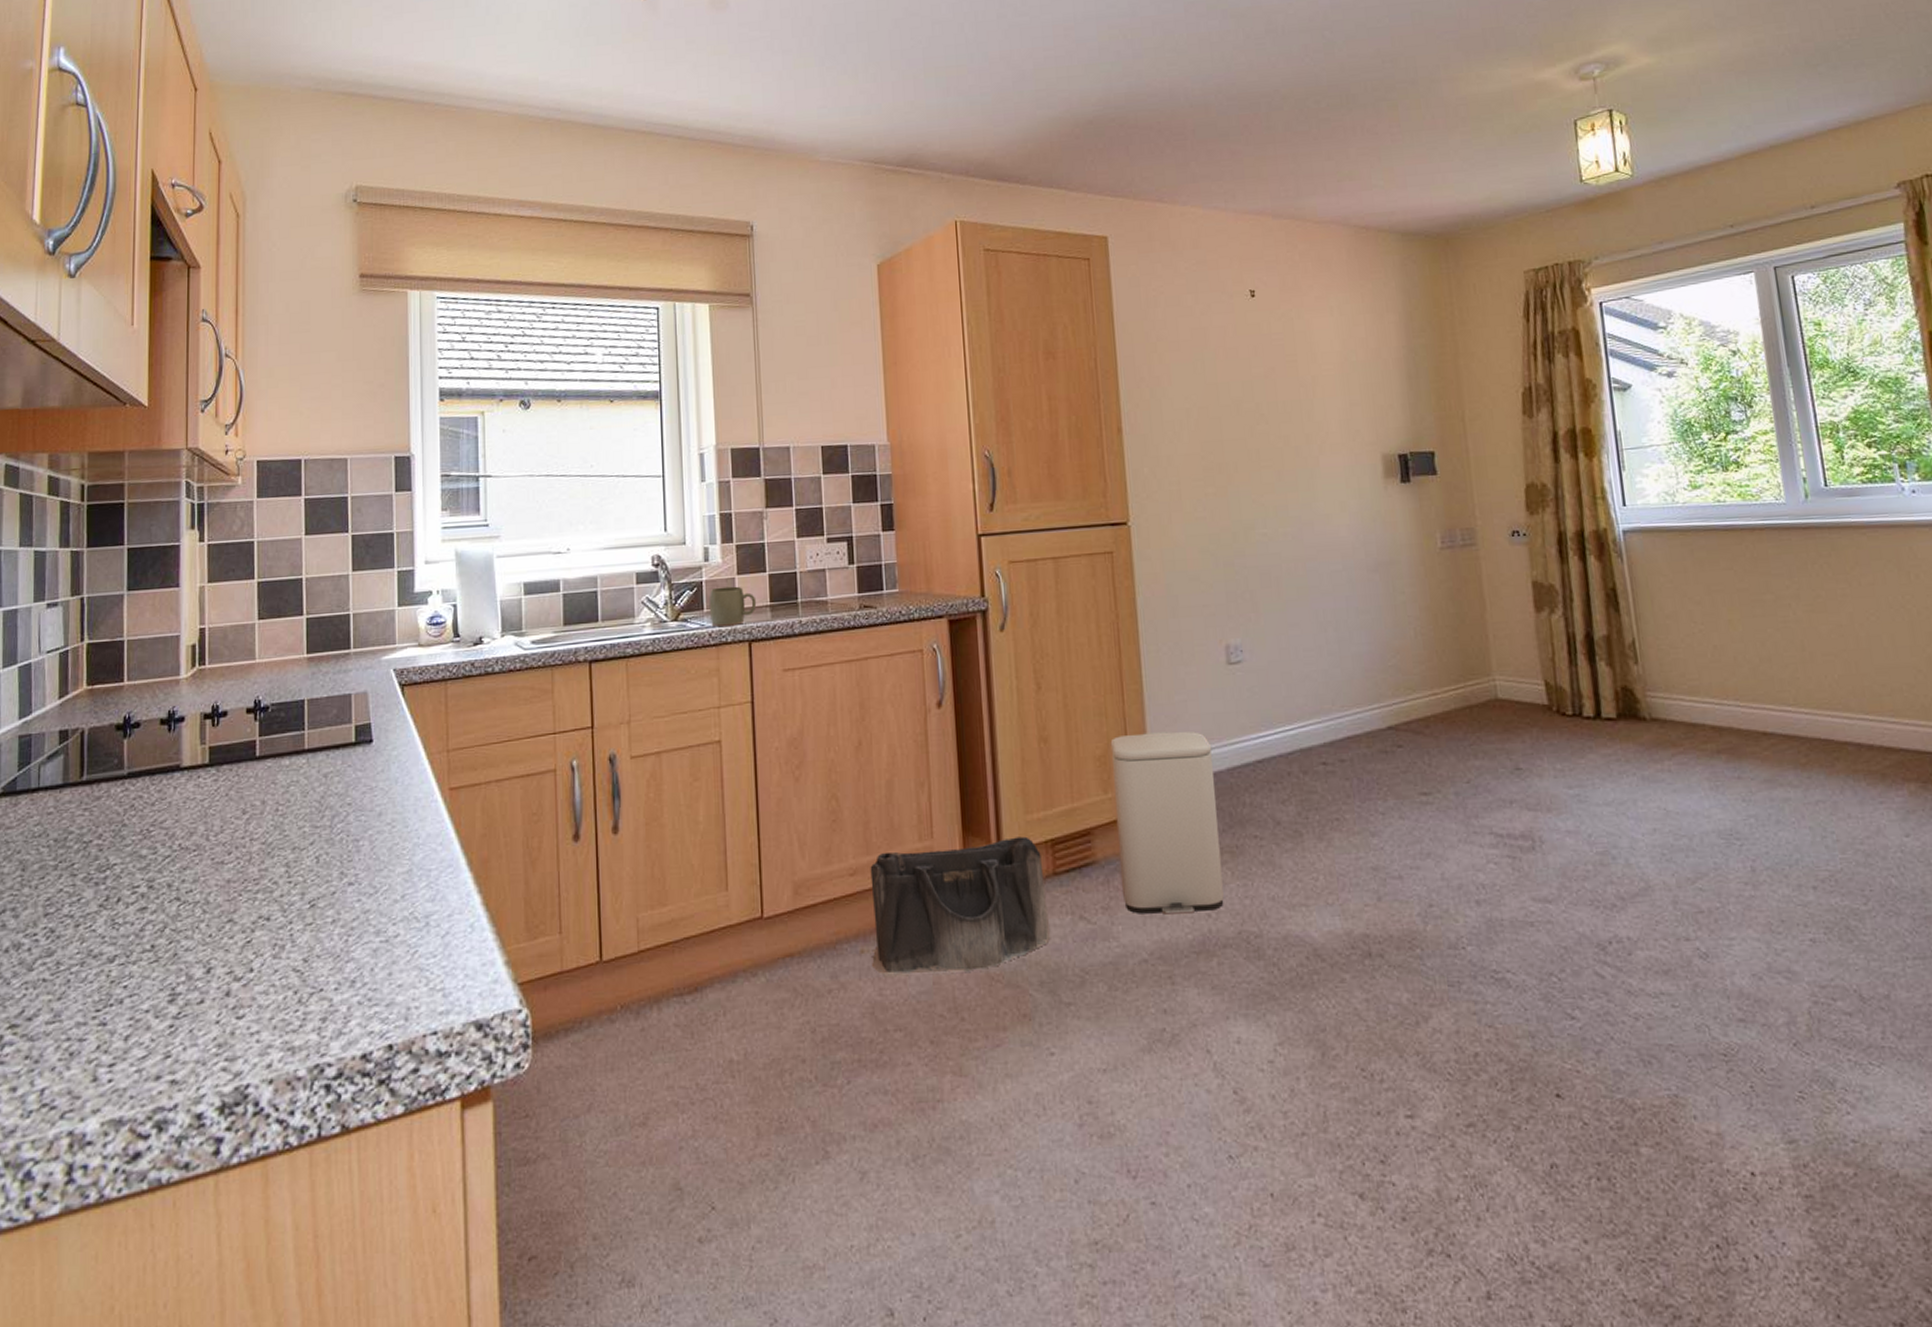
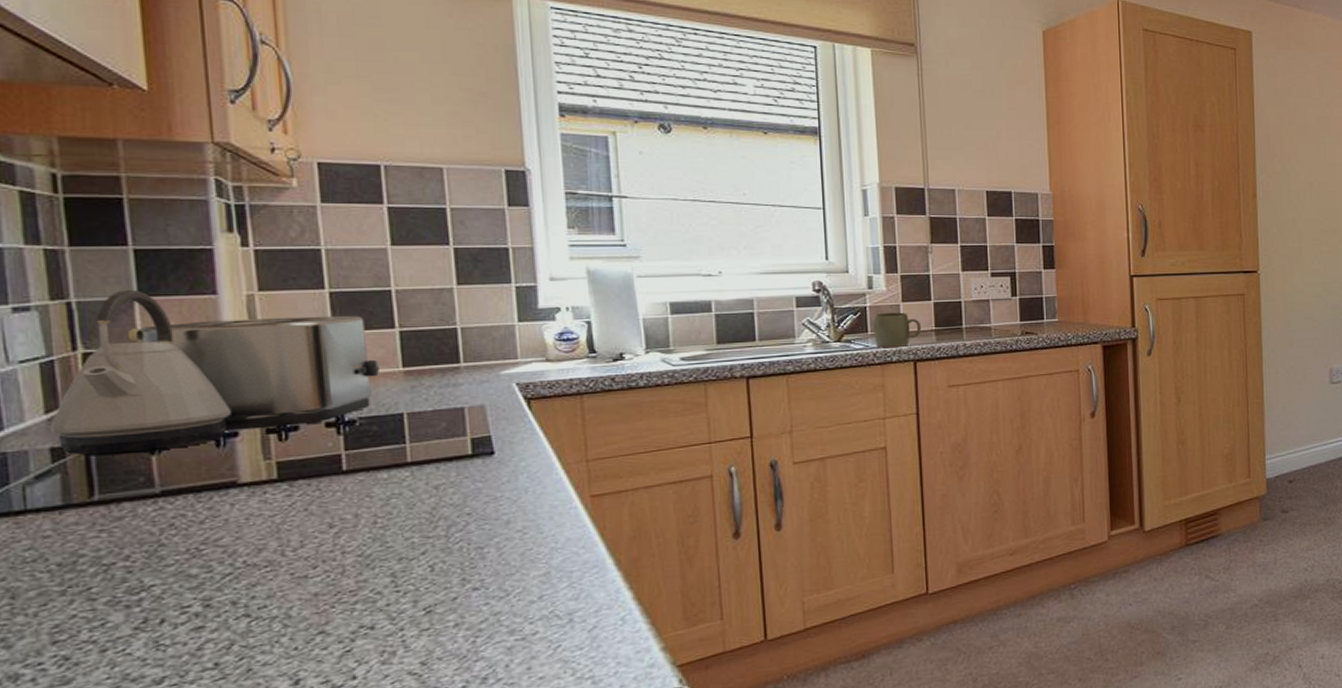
kettle: none [60,585,181,739] -> present [49,290,231,457]
toaster: none [126,603,289,716] -> present [140,315,379,431]
saddlebag: present [870,836,1051,975] -> none [1028,518,1182,631]
pedal bin: present [1110,732,1224,916] -> none [1236,434,1318,572]

